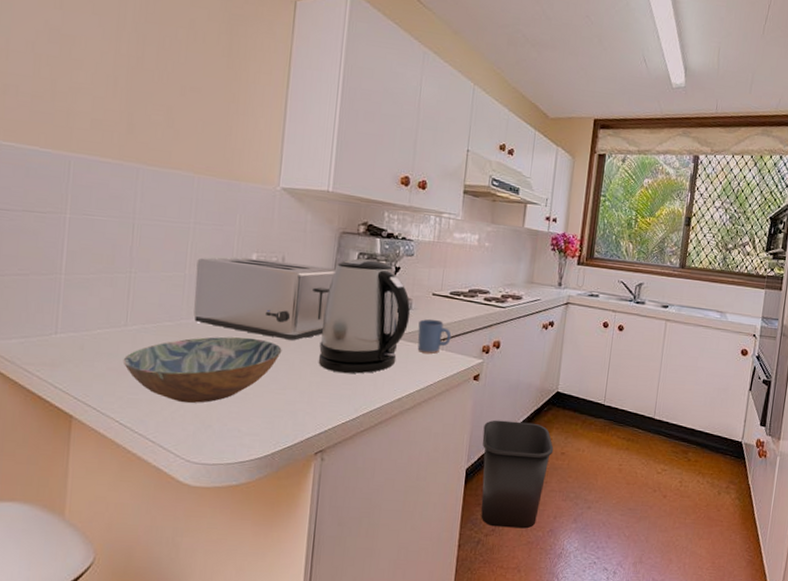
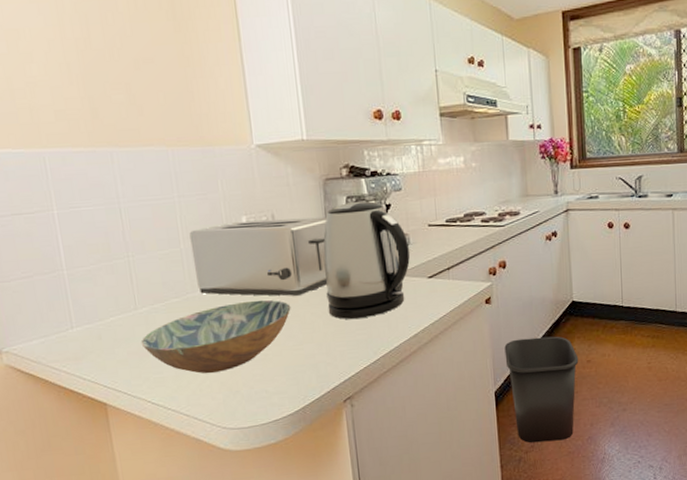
mug: present [417,319,452,354] -> none [420,250,456,286]

